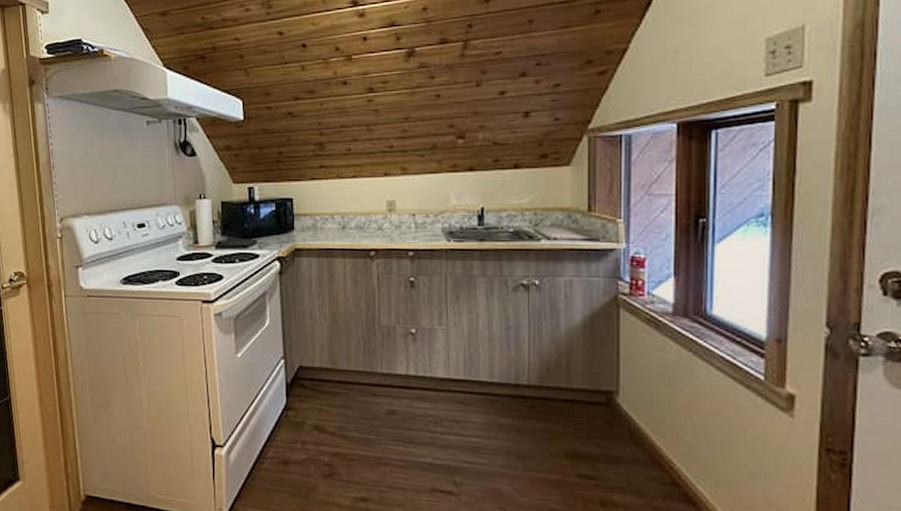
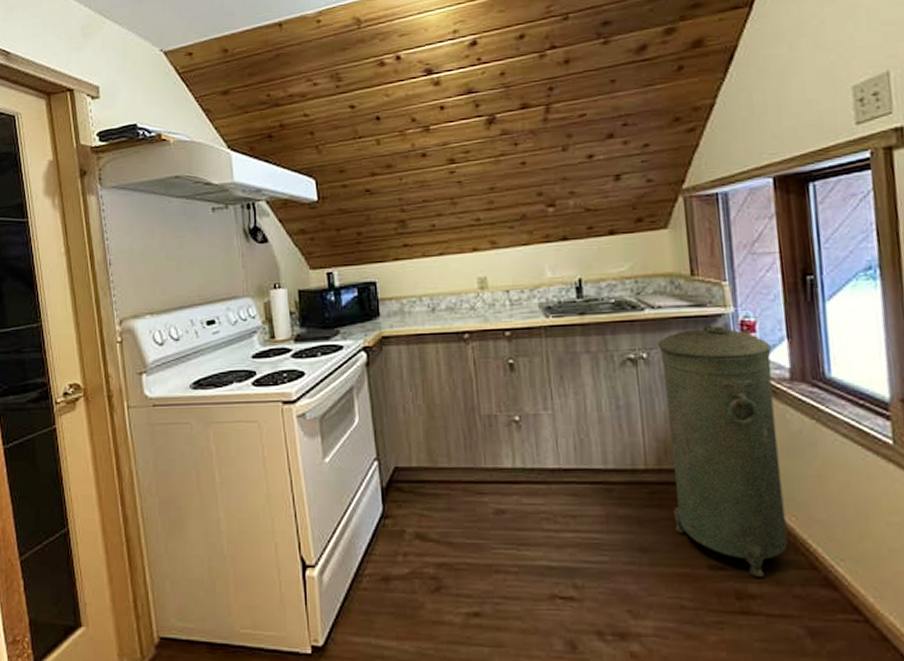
trash can: none [550,257,657,489] -> present [657,323,788,577]

